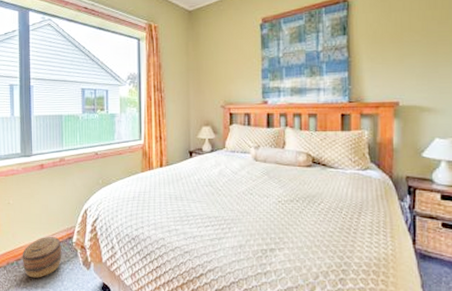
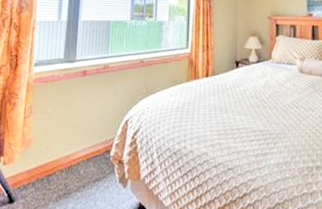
basket: present [22,237,62,278] -> none [53,150,98,197]

